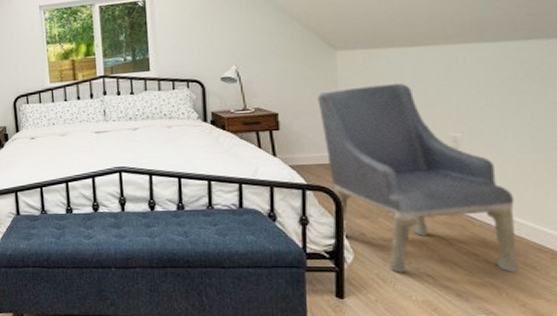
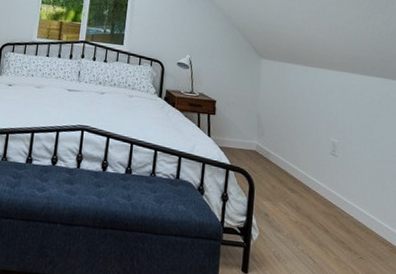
armchair: present [317,83,519,273] -> none [245,90,370,261]

